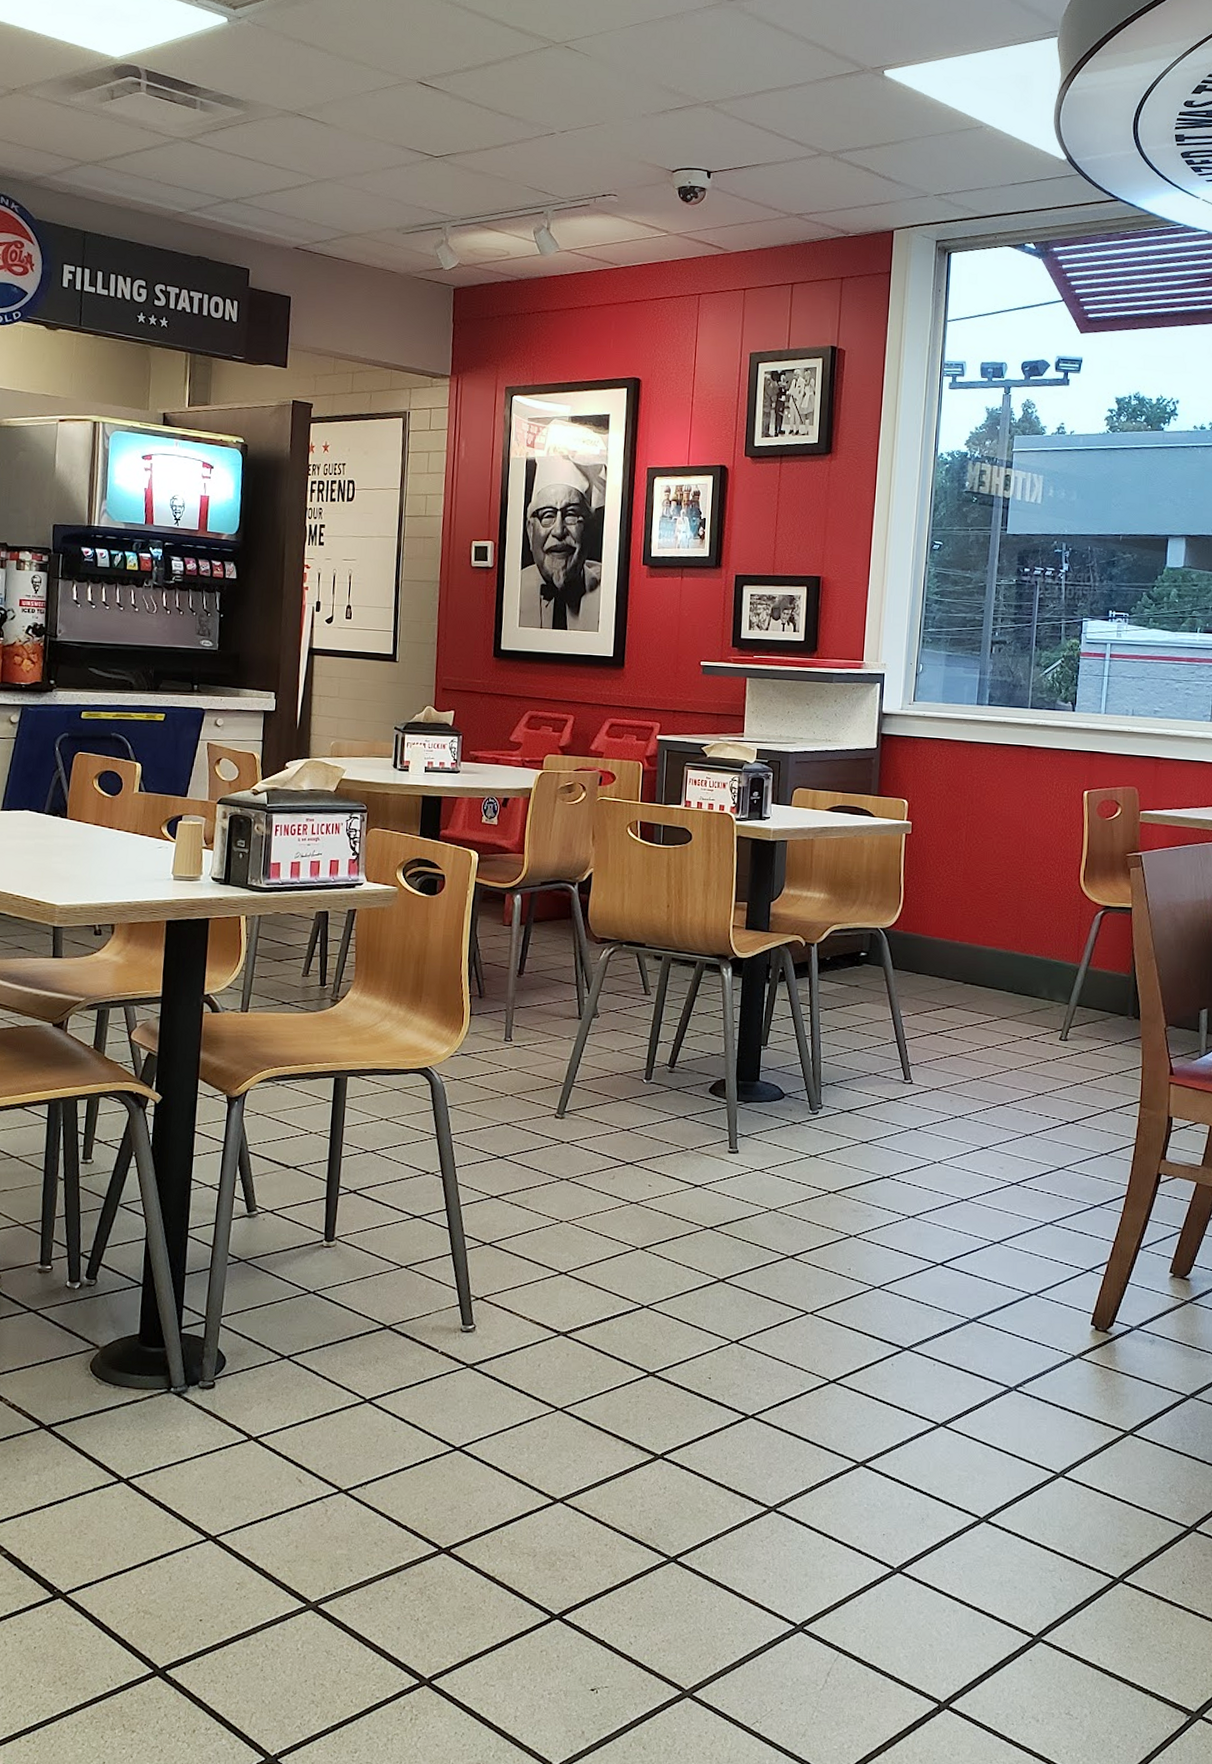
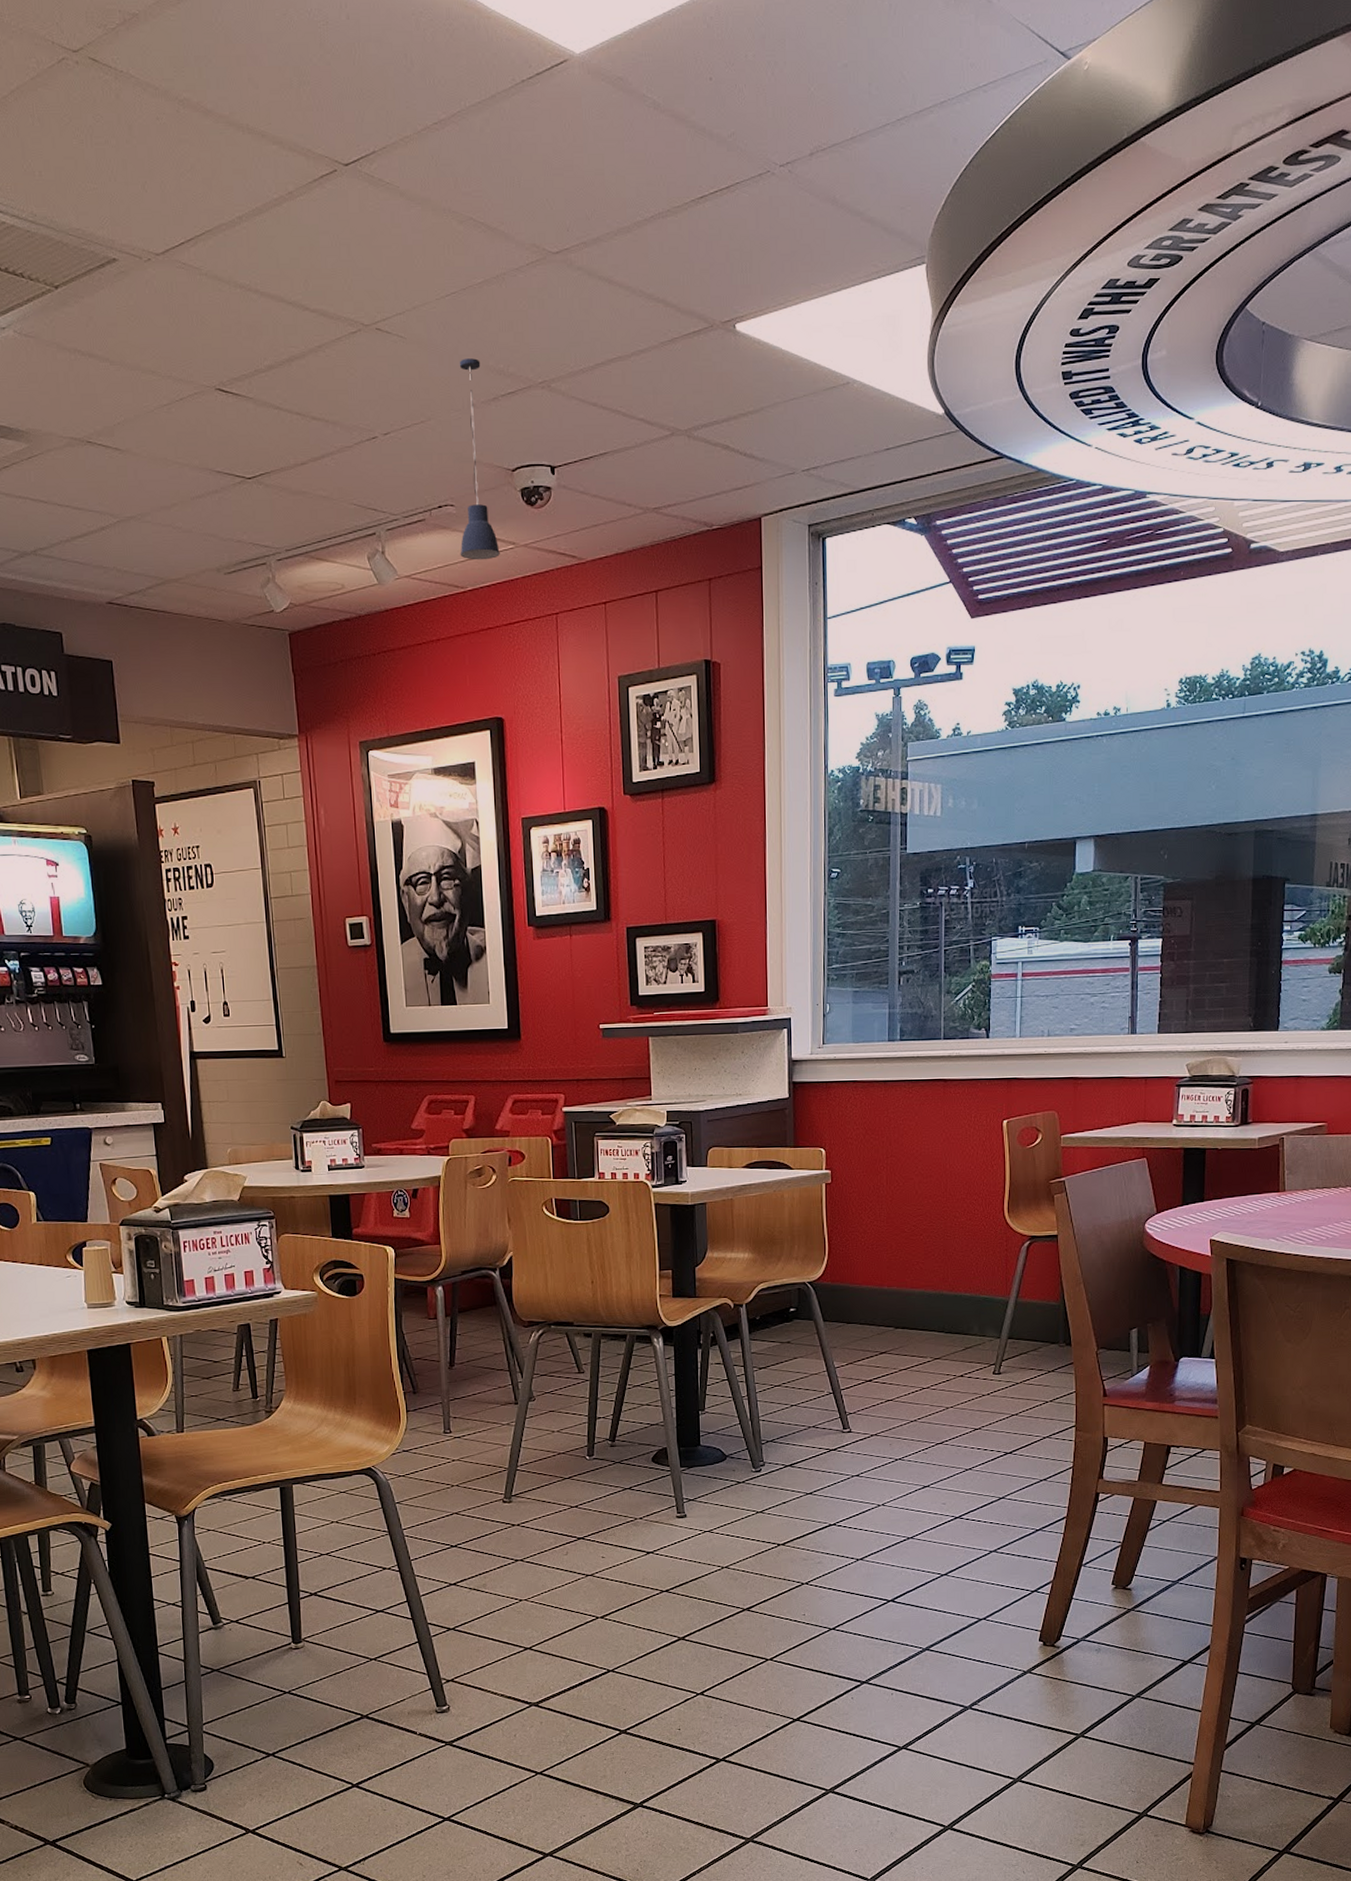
pendant light: none [617,77,654,244] -> present [459,358,500,560]

